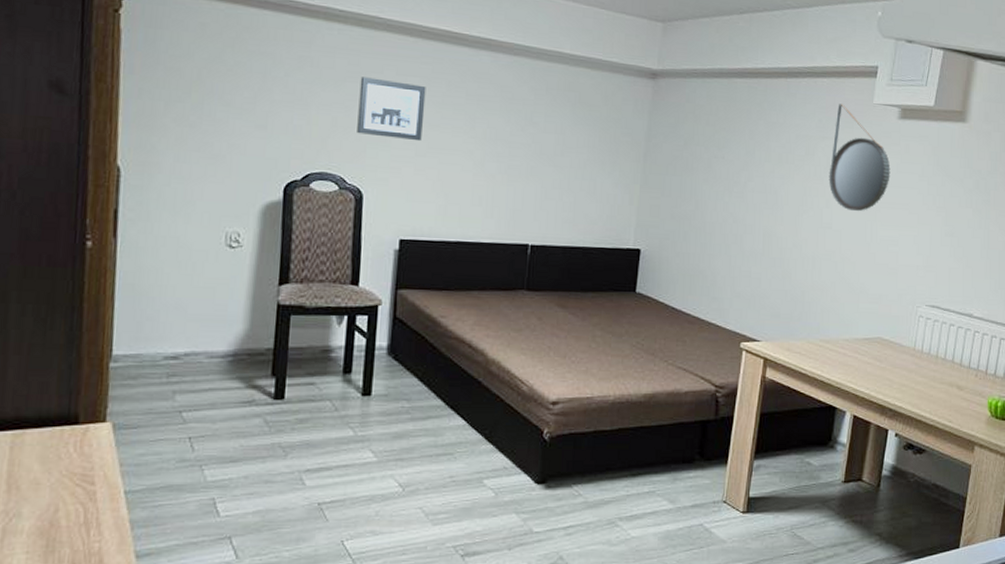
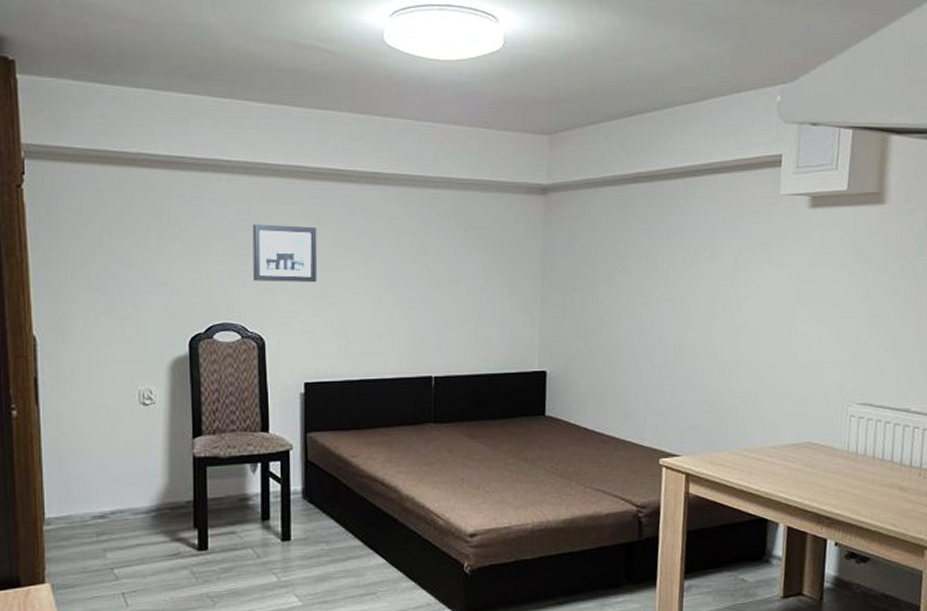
home mirror: present [828,104,891,212] -> none [738,199,806,311]

